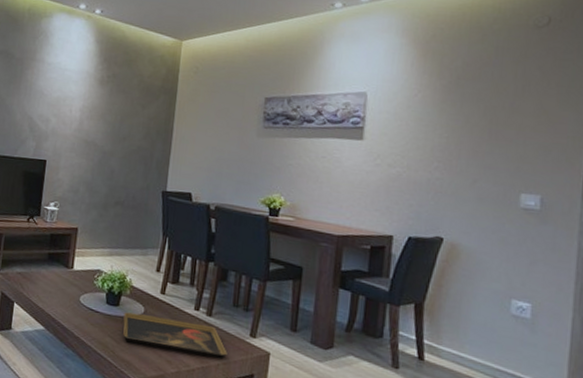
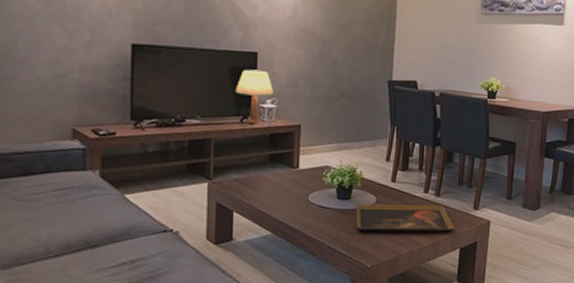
table lamp: none [25,175,58,224] -> present [235,69,275,124]

